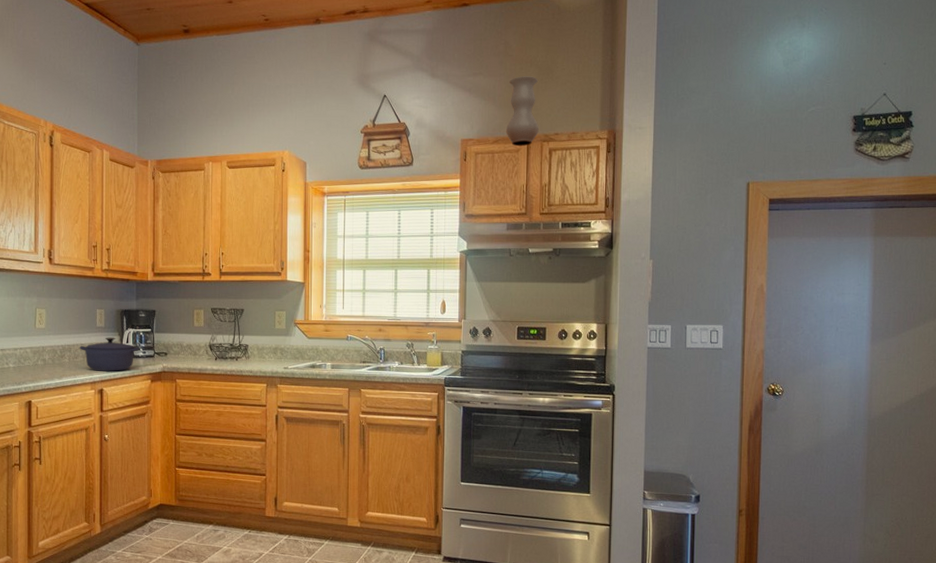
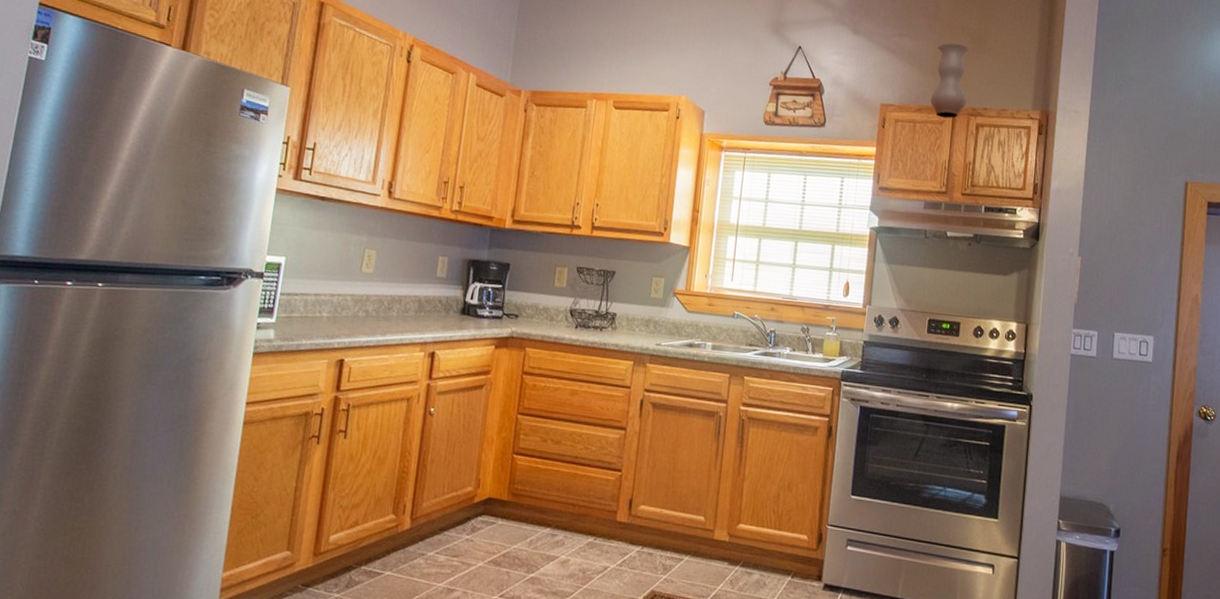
cooking pot: present [79,337,139,371] -> none [412,290,485,333]

